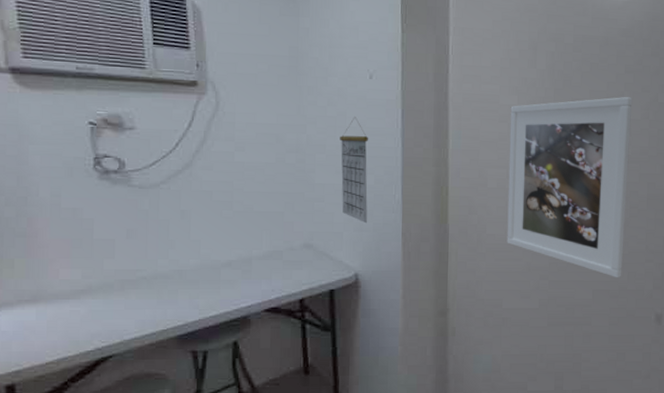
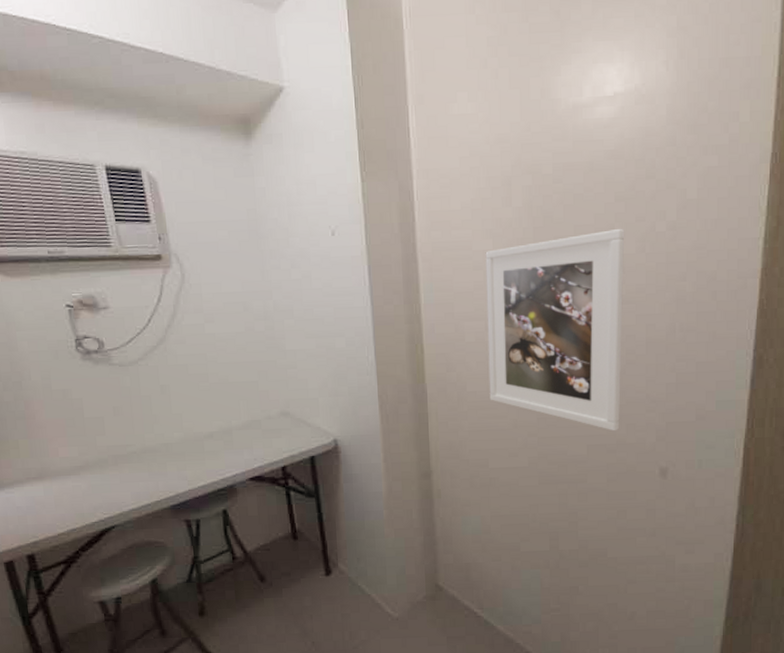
calendar: present [340,117,369,224] -> none [307,278,342,388]

